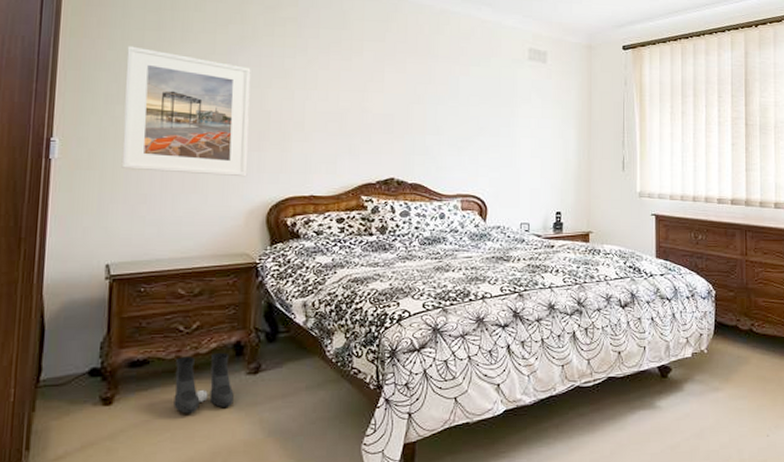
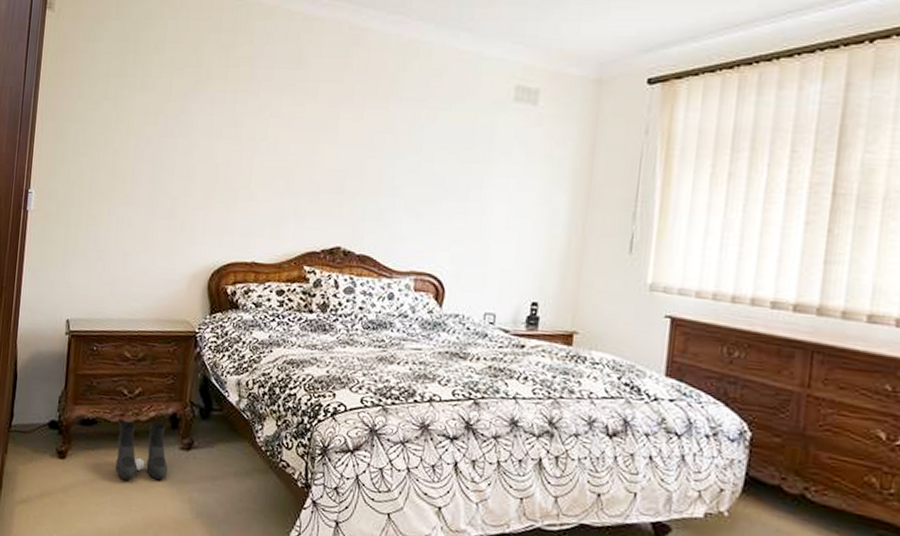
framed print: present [121,46,251,177] -> none [83,94,203,238]

